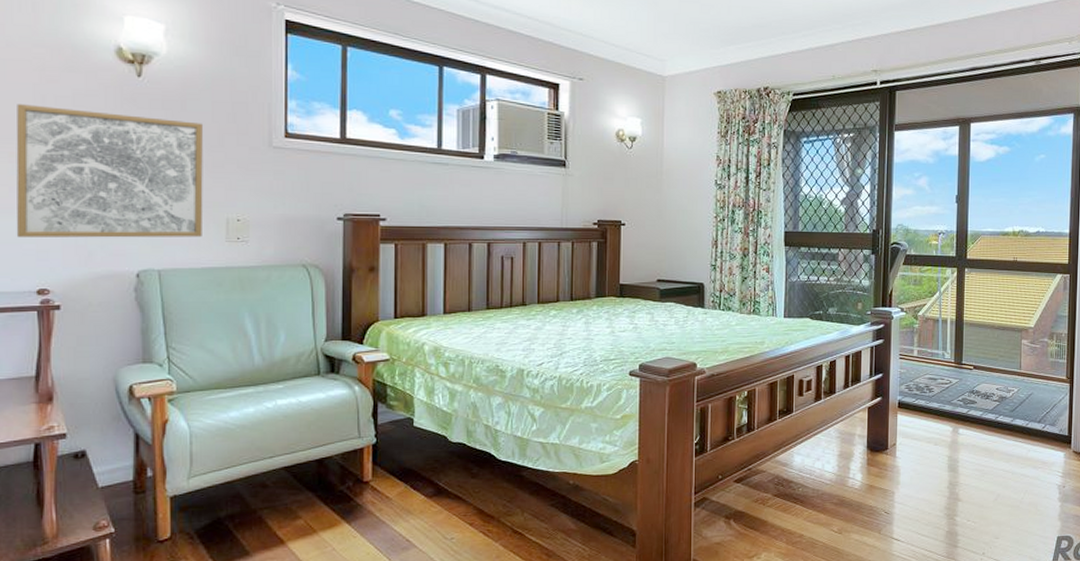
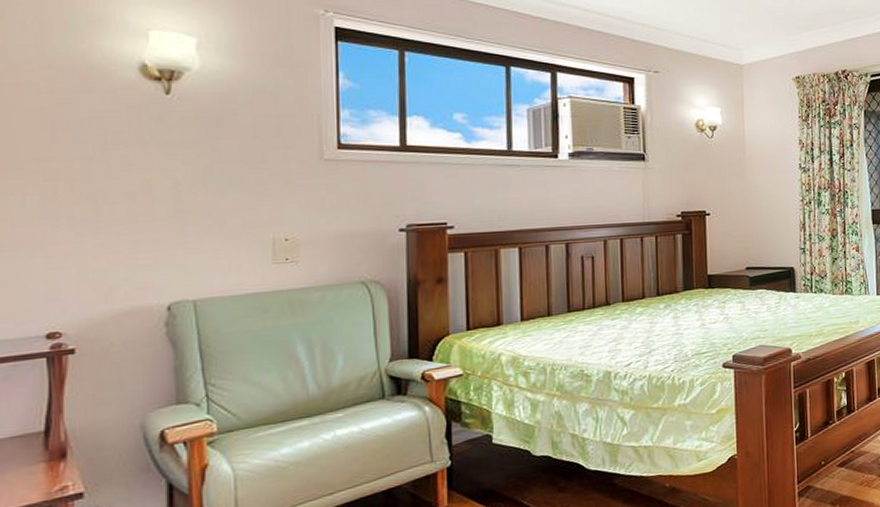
wall art: present [16,104,203,238] -> none [19,131,246,277]

